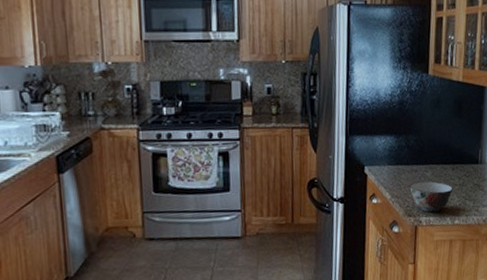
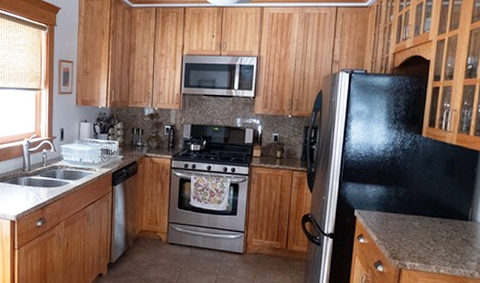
soup bowl: present [409,181,453,213] -> none [396,229,440,259]

